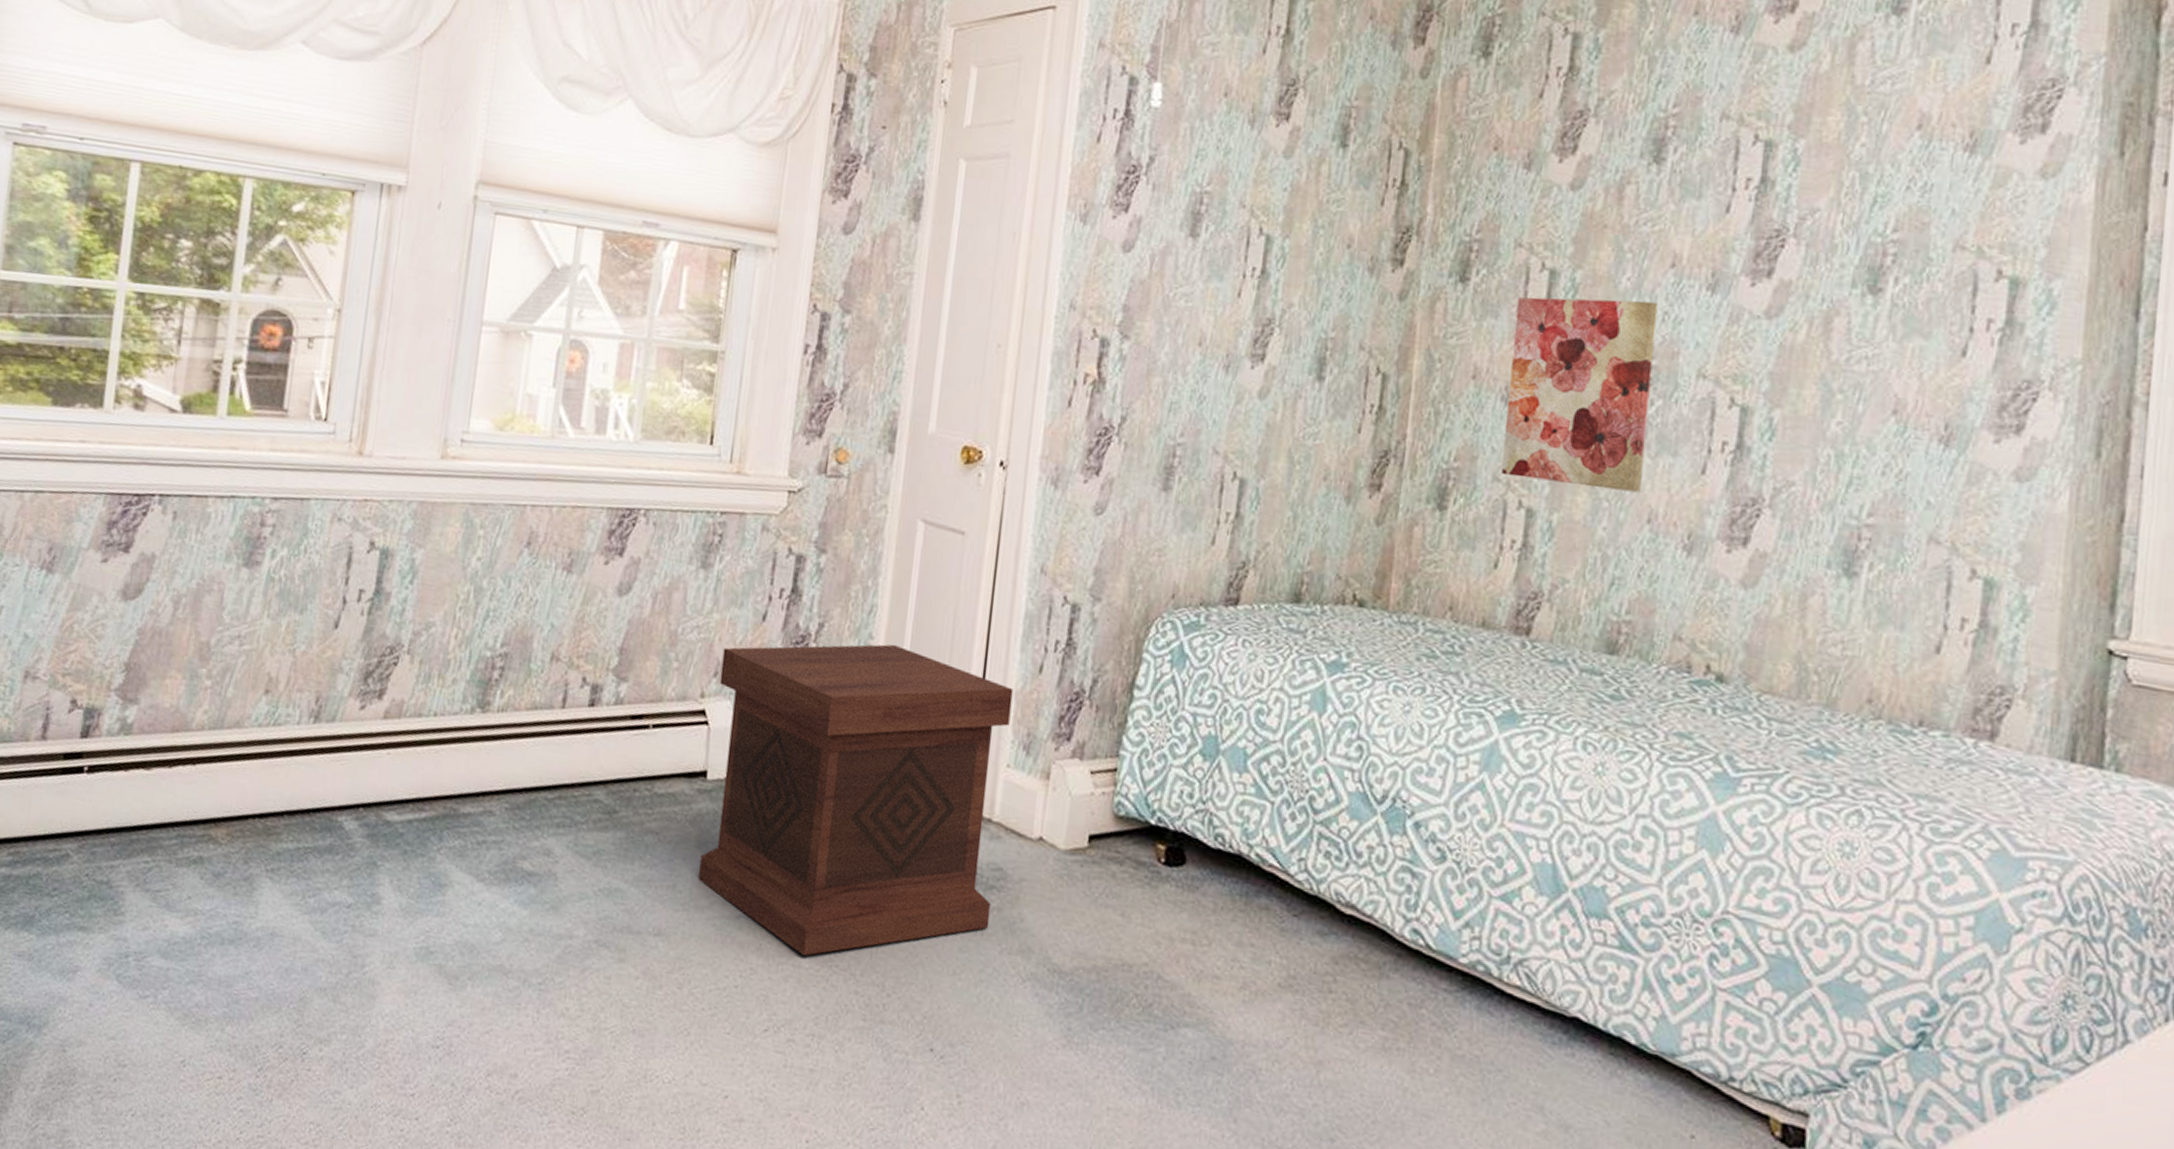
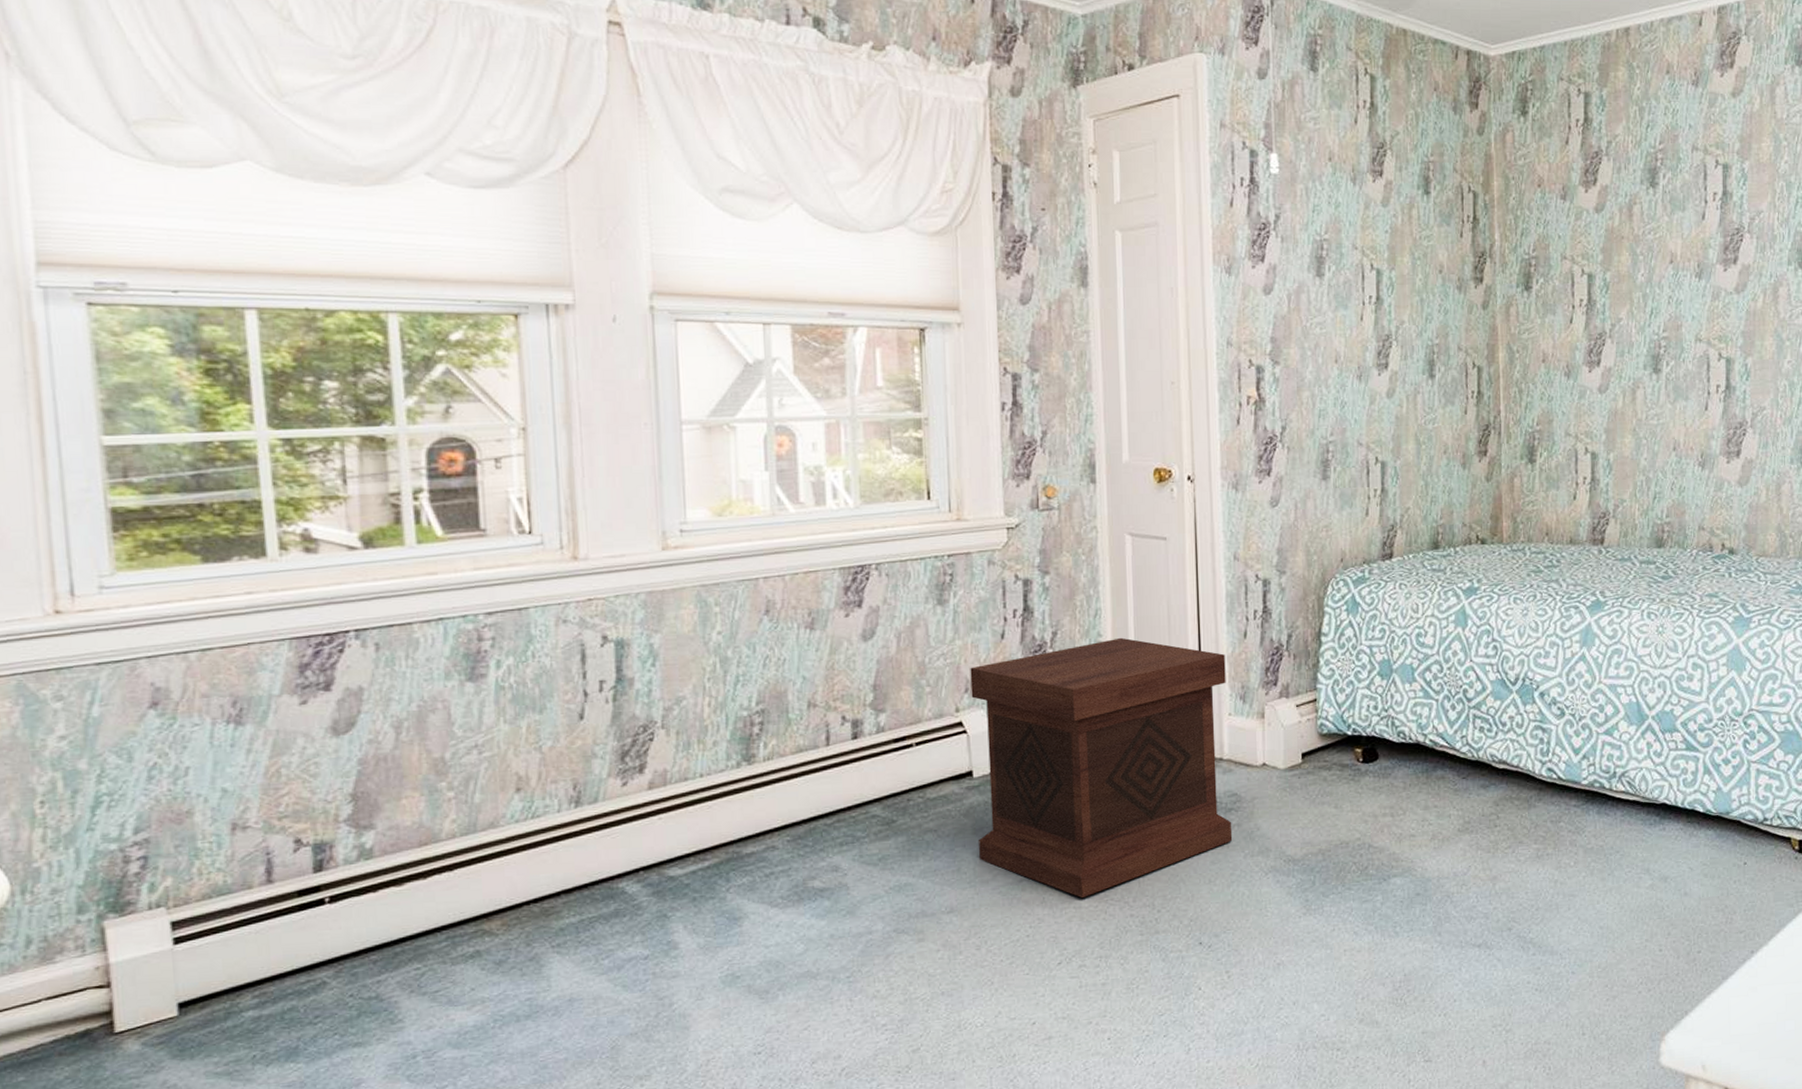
wall art: present [1501,297,1658,493] -> none [1567,290,1667,431]

